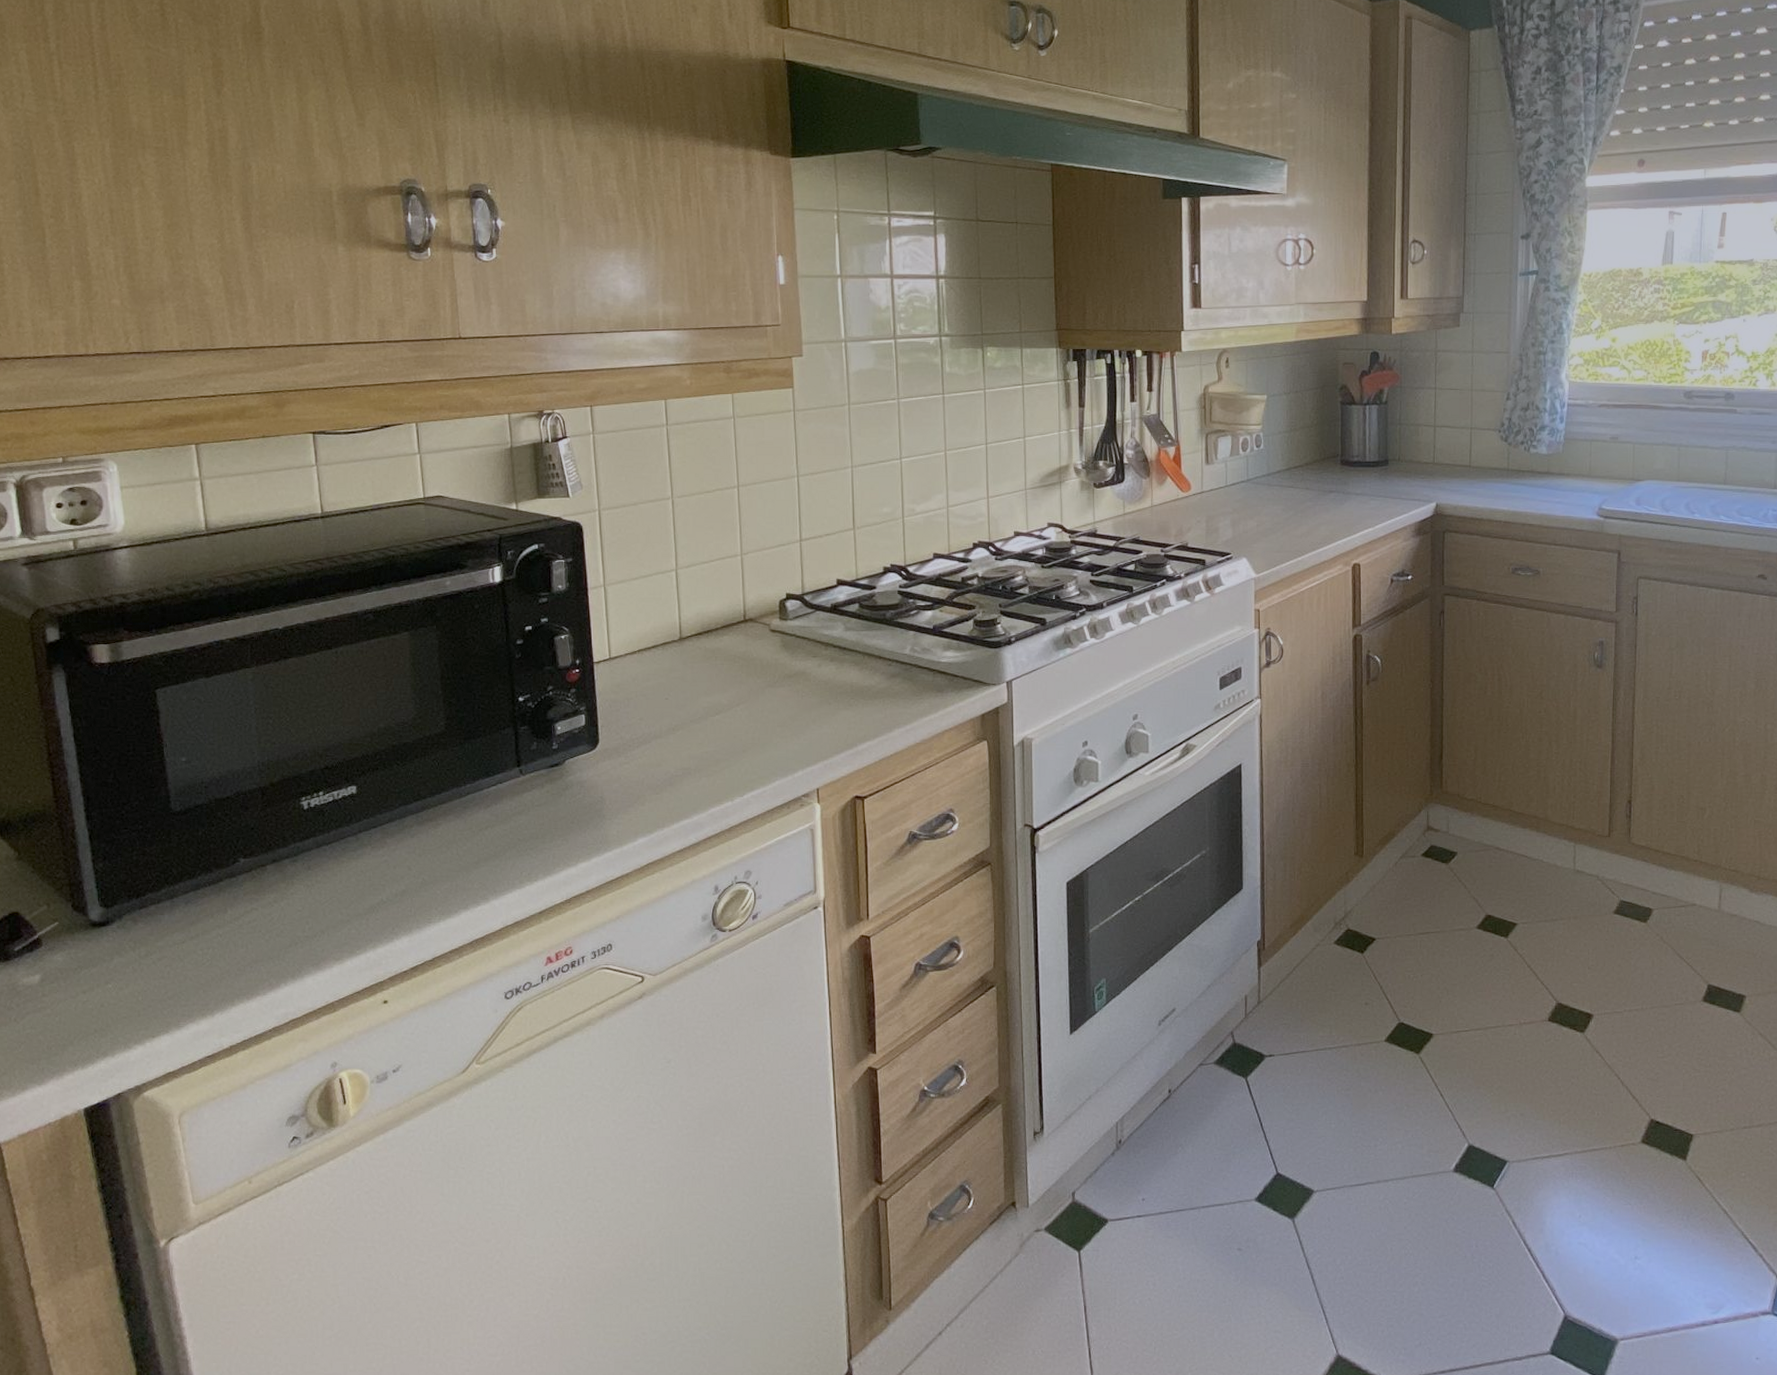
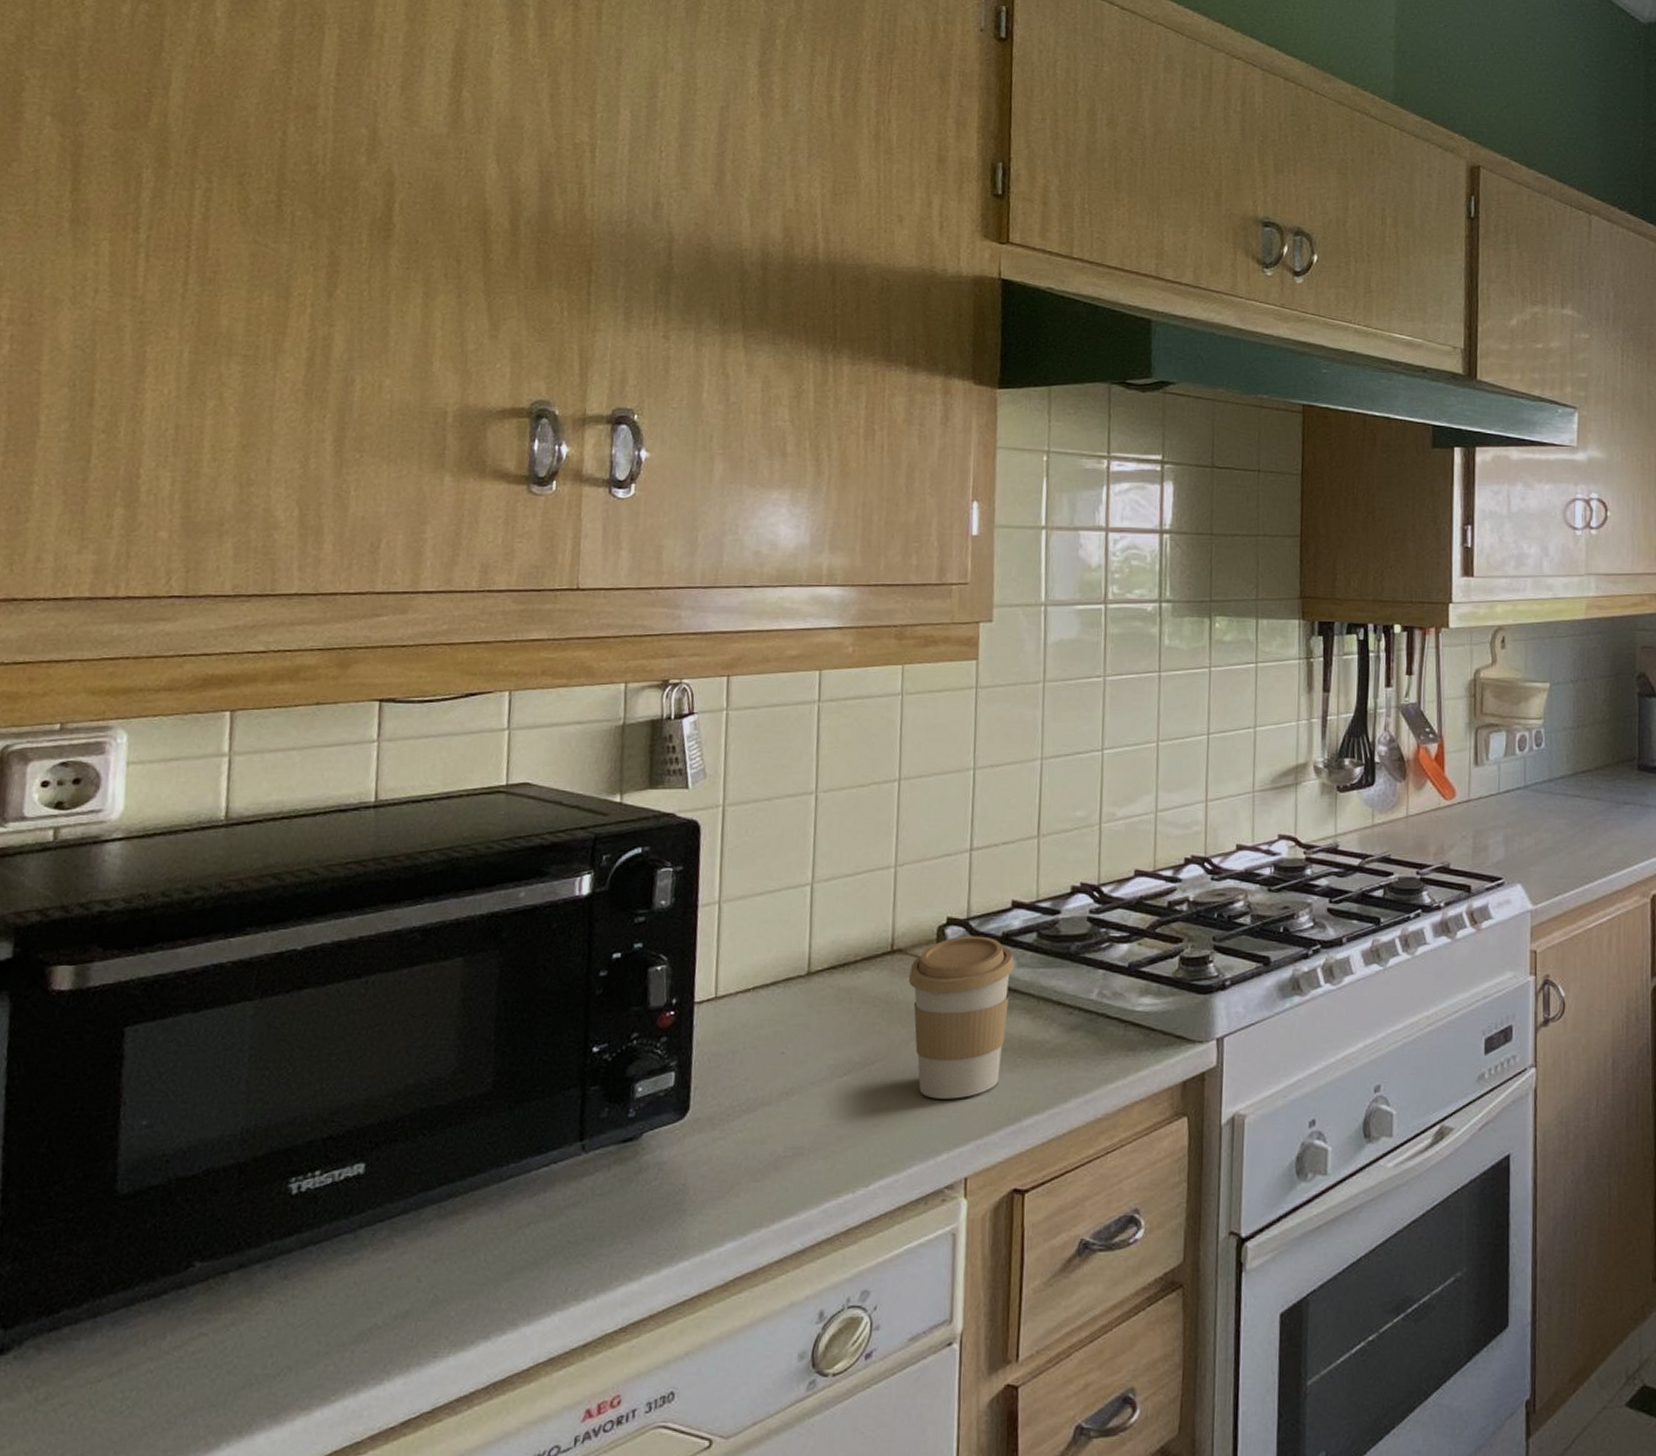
coffee cup: none [759,607,842,731] -> present [908,936,1014,1099]

